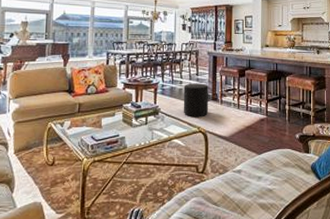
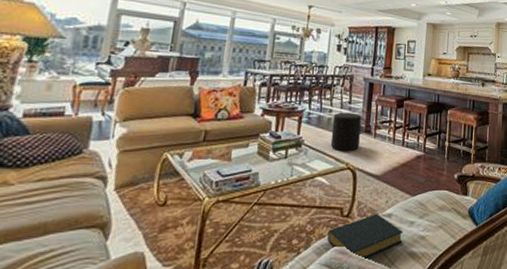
hardback book: none [187,169,253,210] -> present [327,213,404,260]

